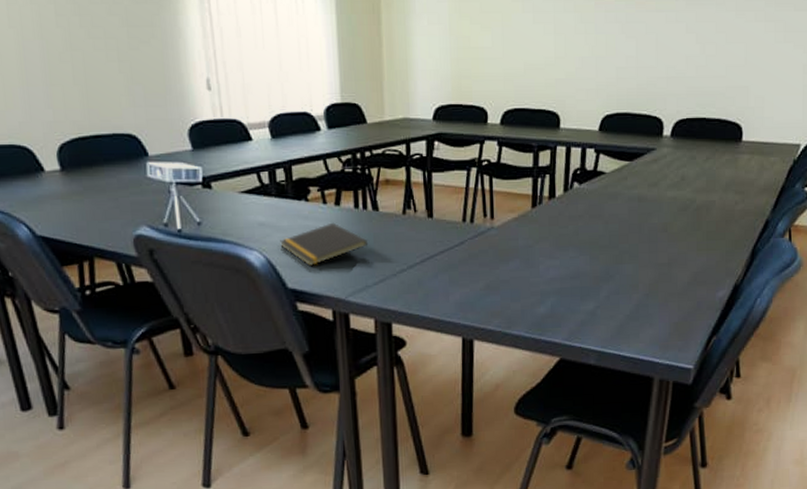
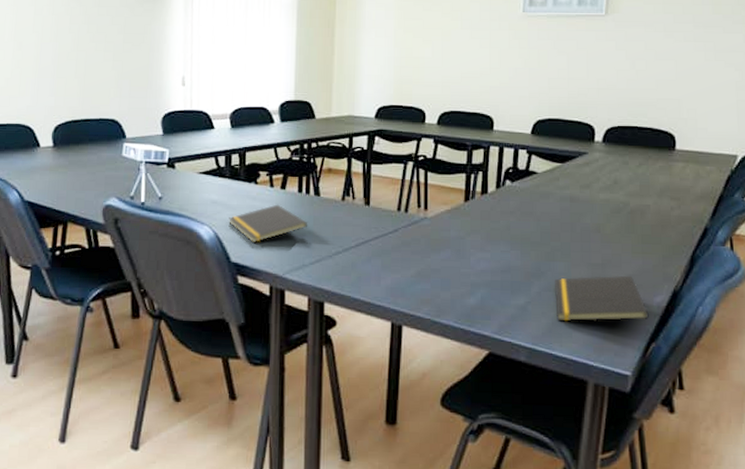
notepad: none [622,273,711,323] -> present [554,275,649,322]

